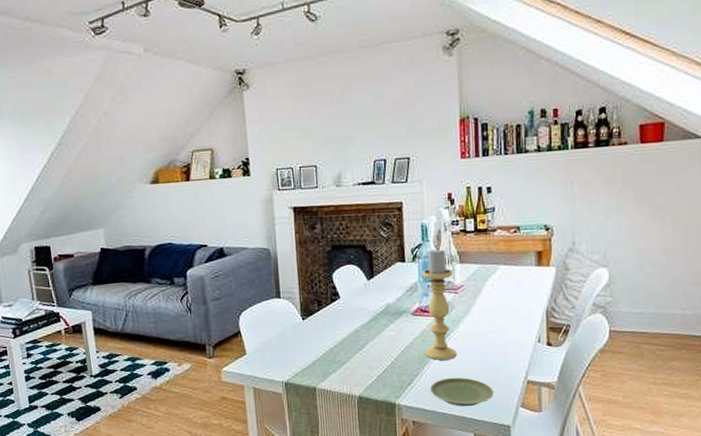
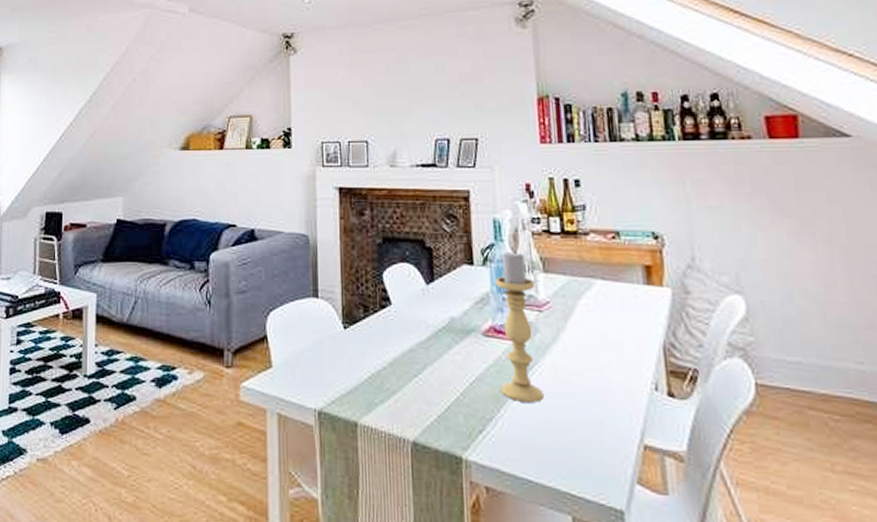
plate: present [430,377,494,407] -> none [509,428,598,475]

